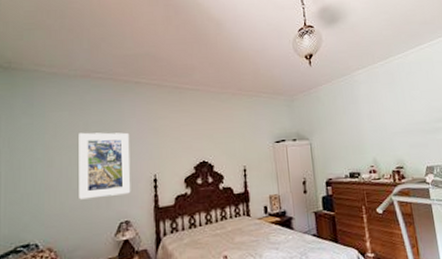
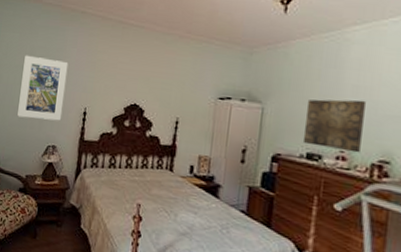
wall art: none [340,124,383,166] -> present [302,99,366,153]

